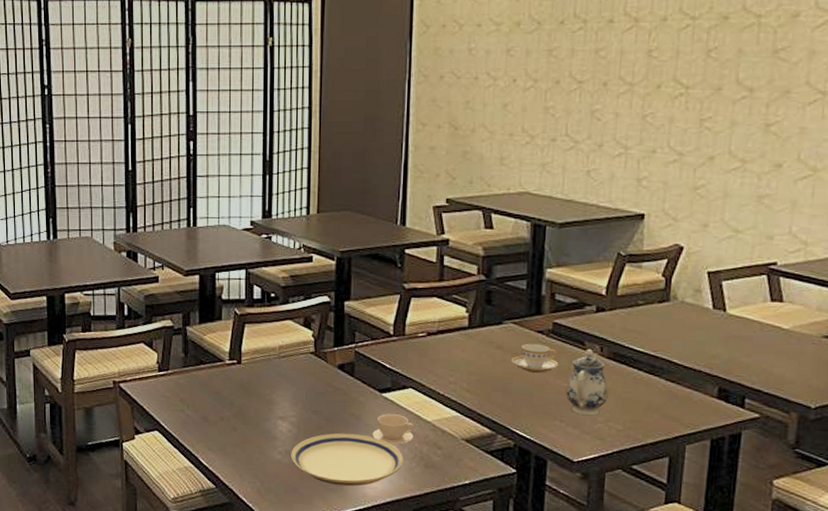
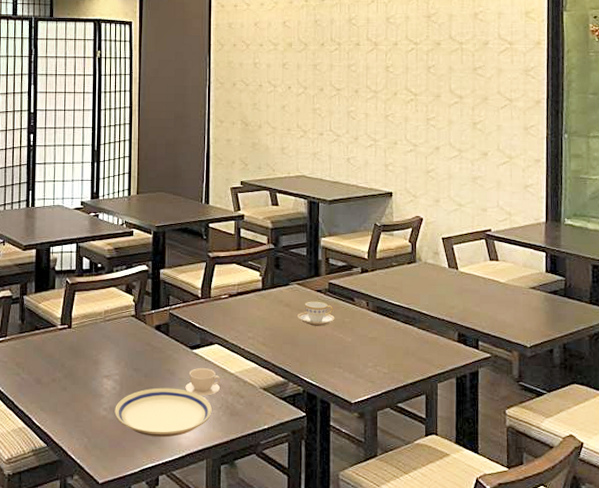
teapot: present [565,348,608,416] -> none [341,304,375,362]

